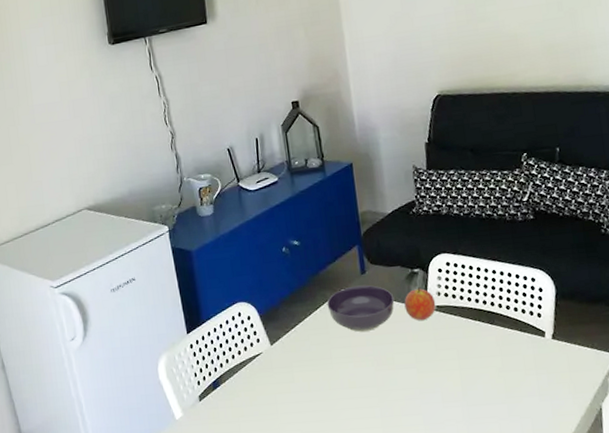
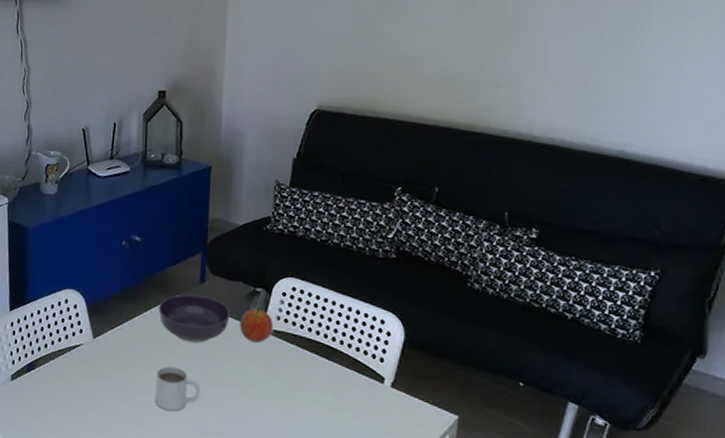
mug: none [336,358,380,401] -> present [155,366,201,411]

